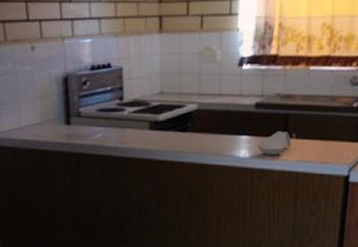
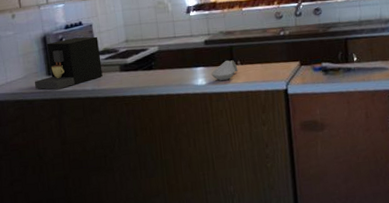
coffee maker: none [50,82,129,142] -> present [34,36,103,90]

